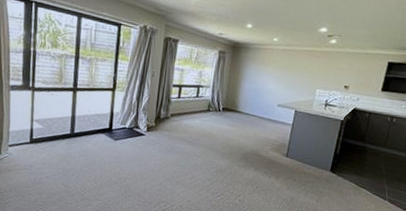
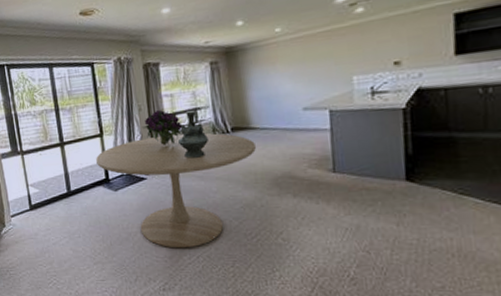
dining table: none [104,100,237,198] -> present [96,133,256,249]
bouquet: none [151,80,185,111] -> present [142,110,184,146]
decorative urn: none [178,85,204,127] -> present [177,109,210,159]

